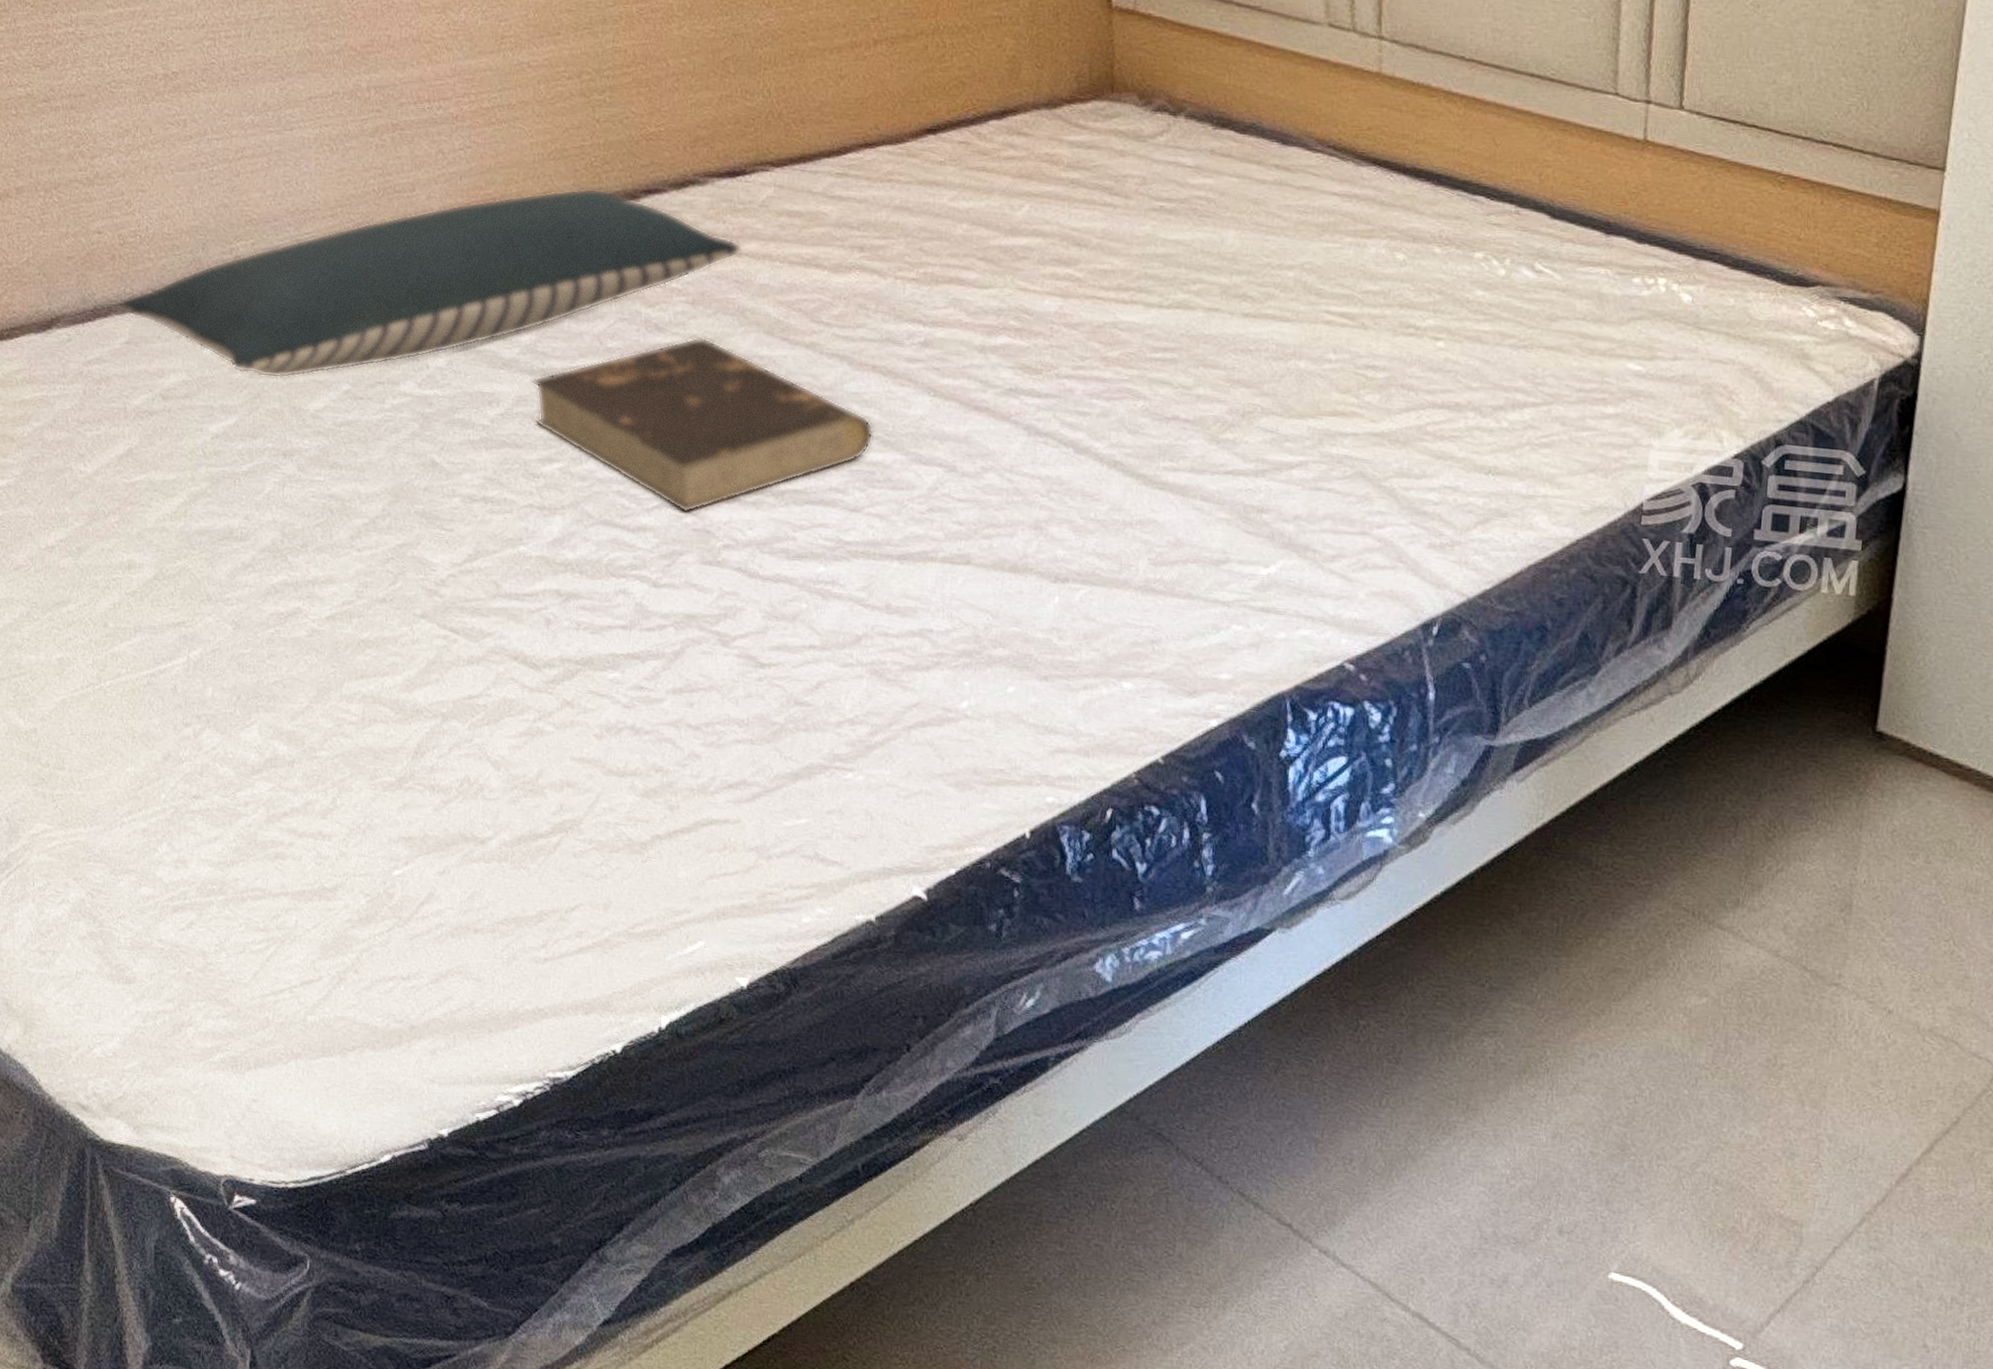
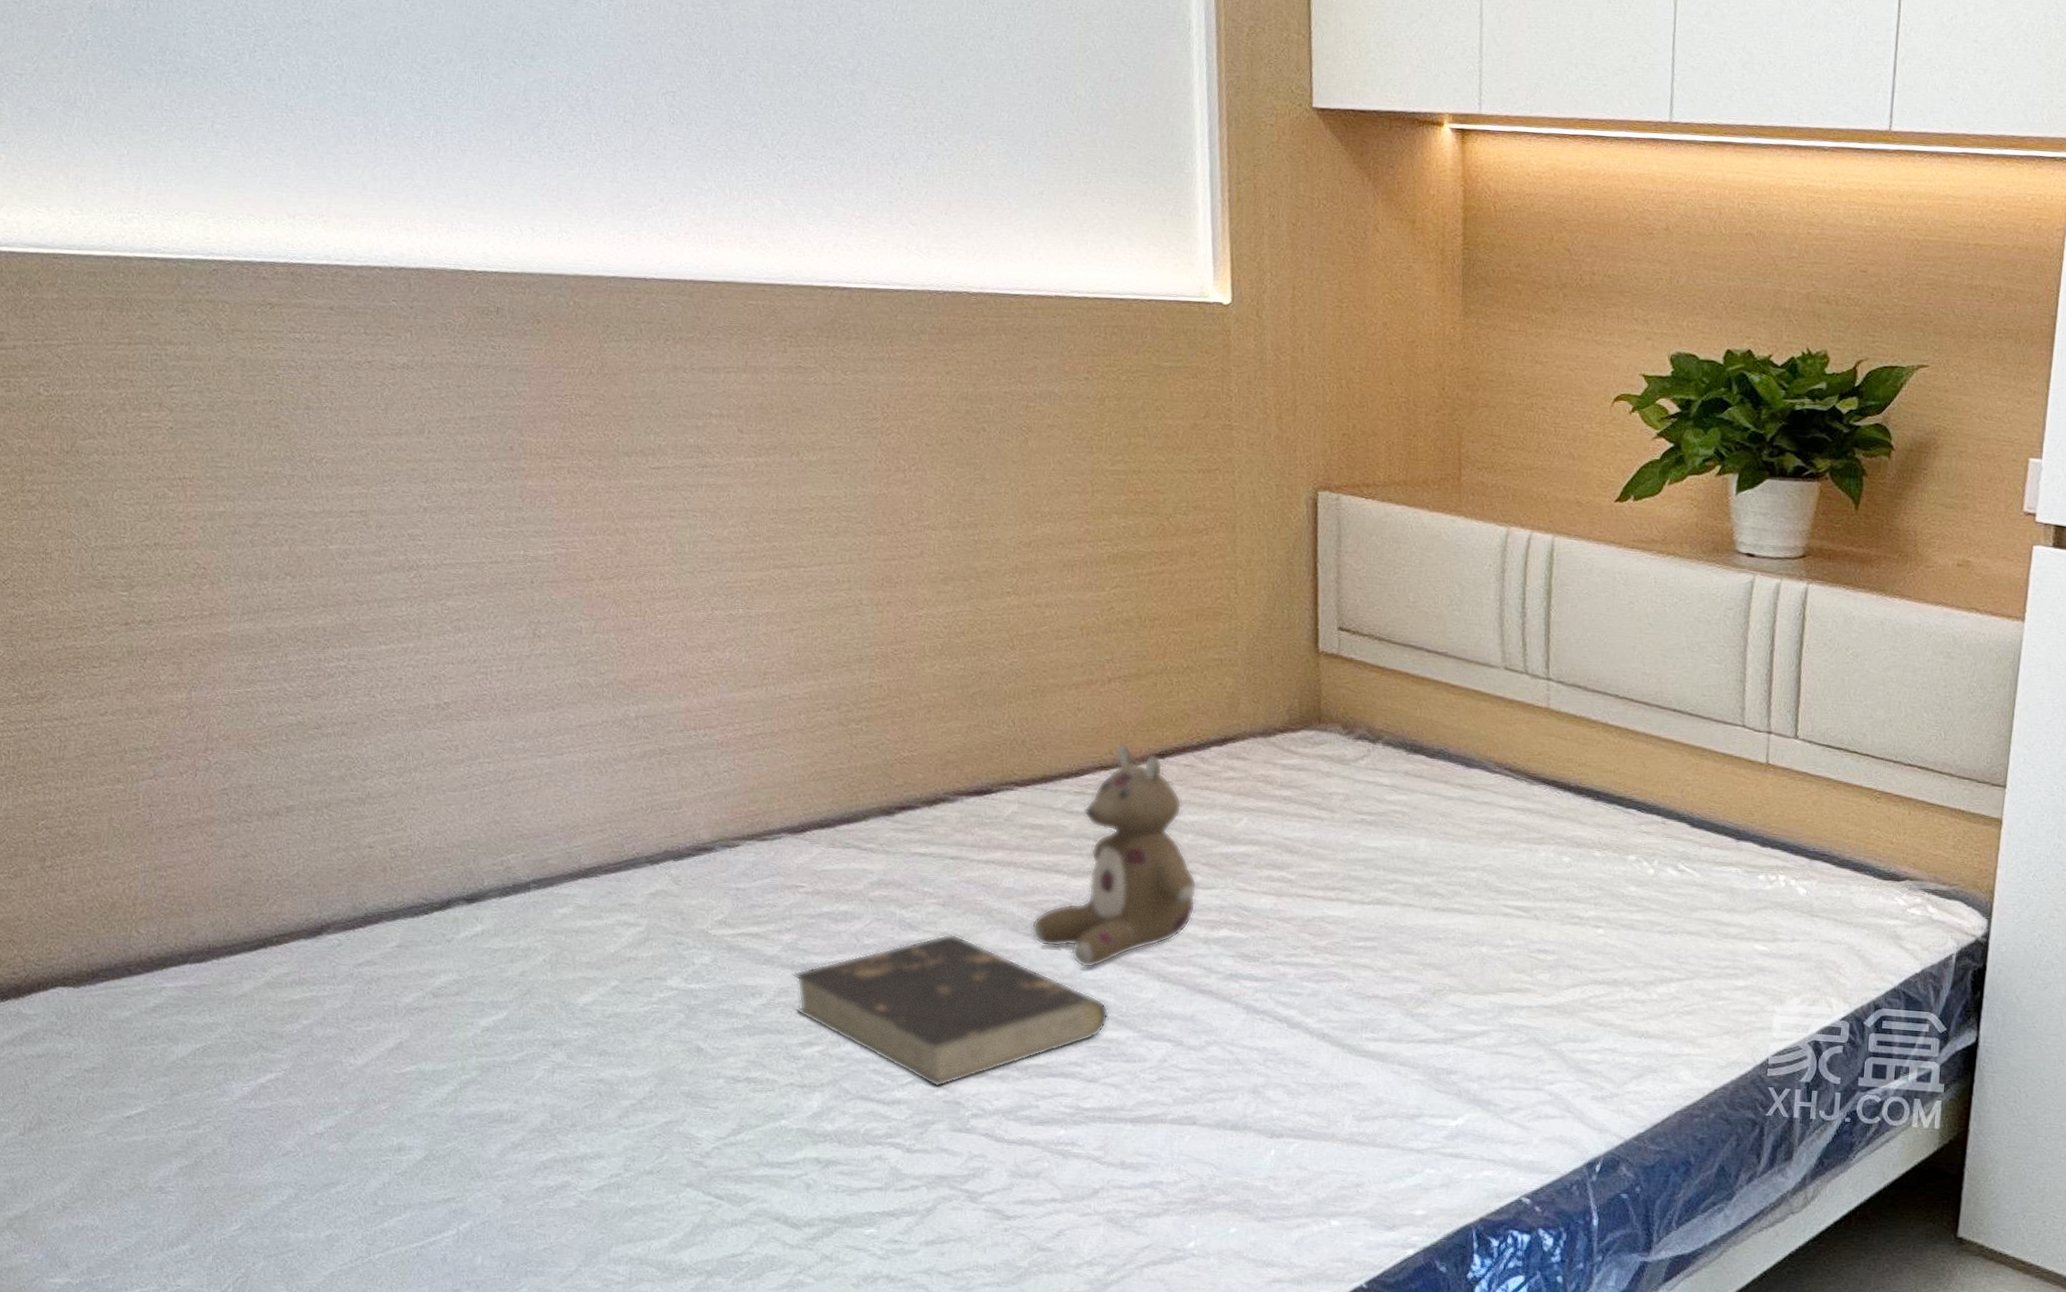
pillow: present [119,188,743,379] -> none [390,805,990,977]
stuffed bear: none [788,115,973,379] -> present [1031,742,1197,969]

